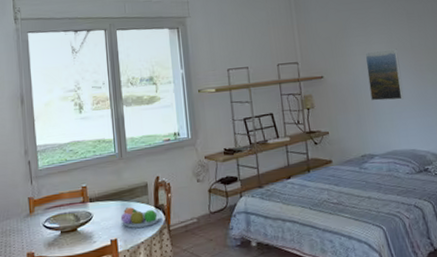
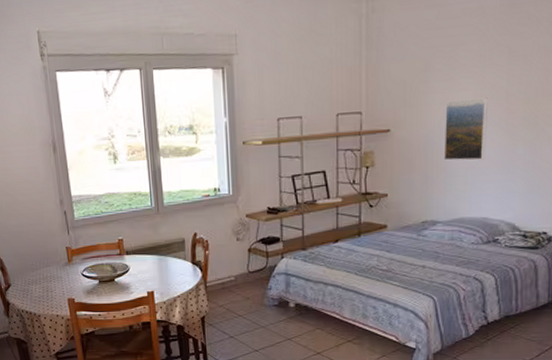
fruit bowl: present [120,206,163,228] -> none [157,261,200,282]

